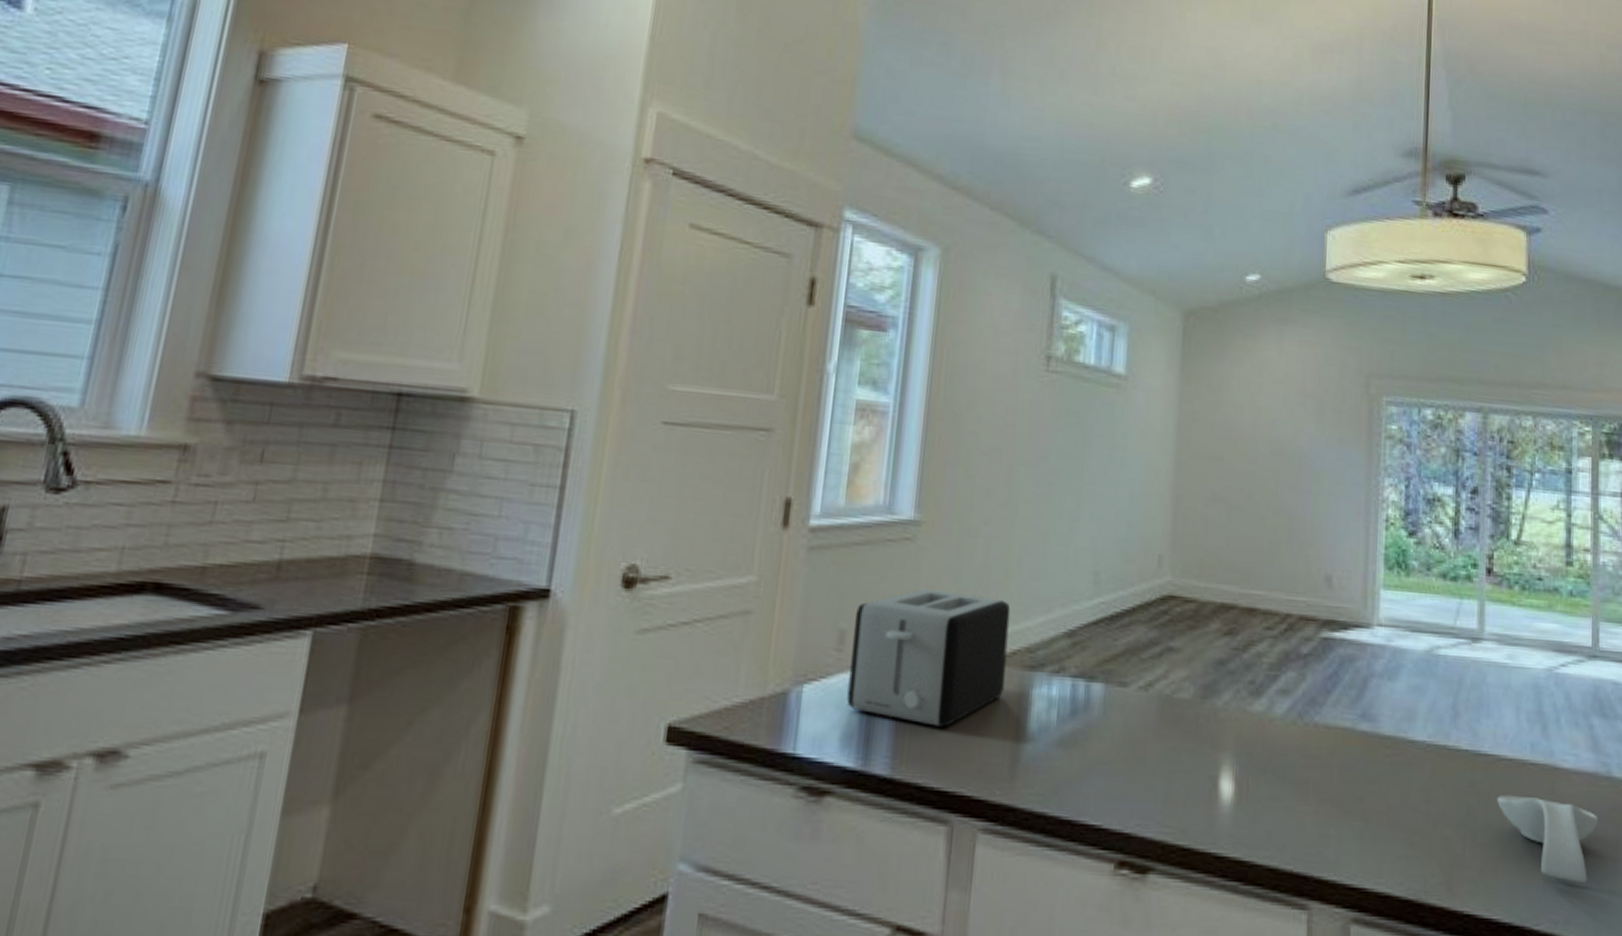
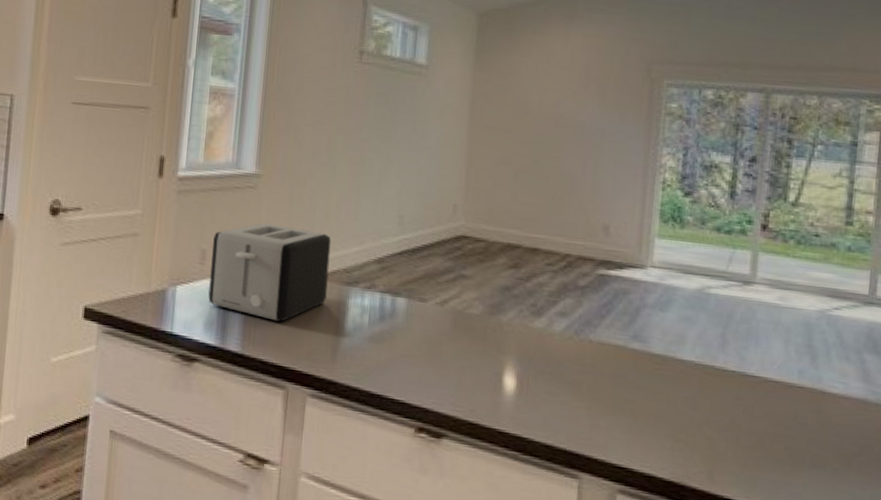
spoon rest: present [1497,794,1599,883] -> none [762,409,866,487]

